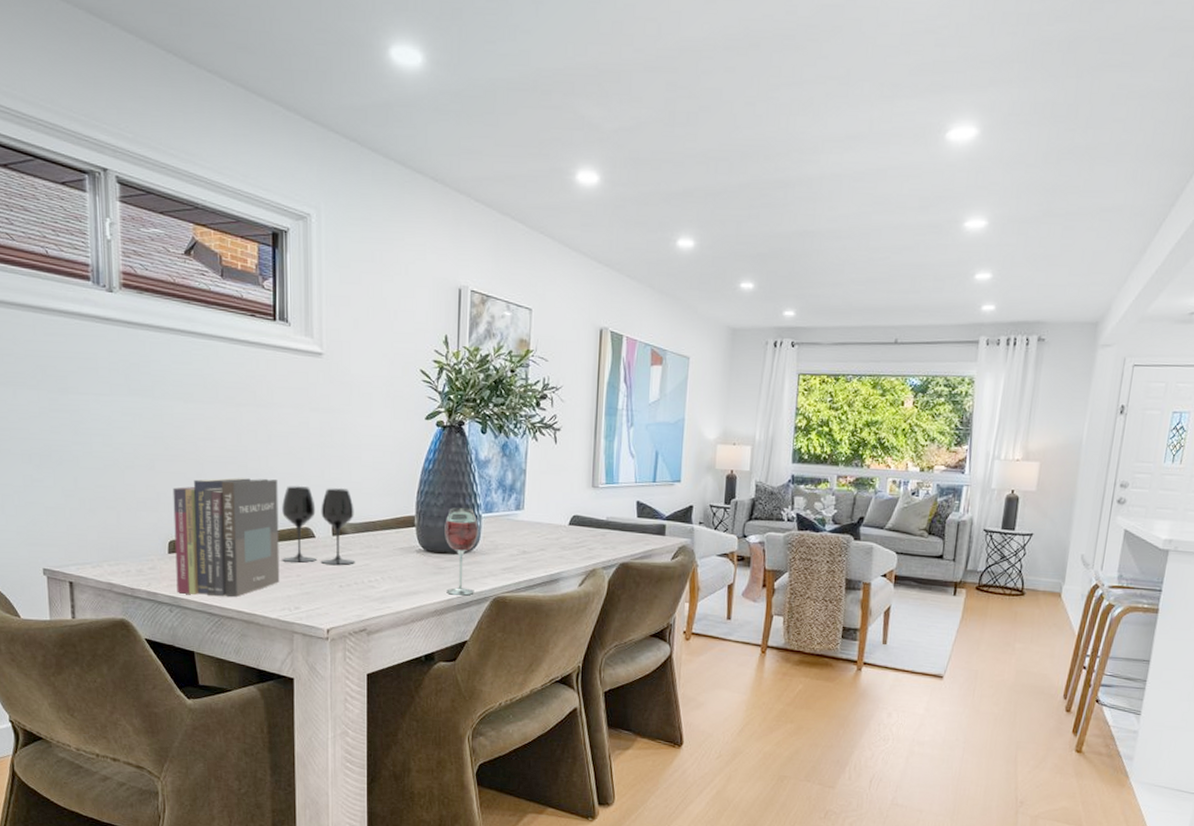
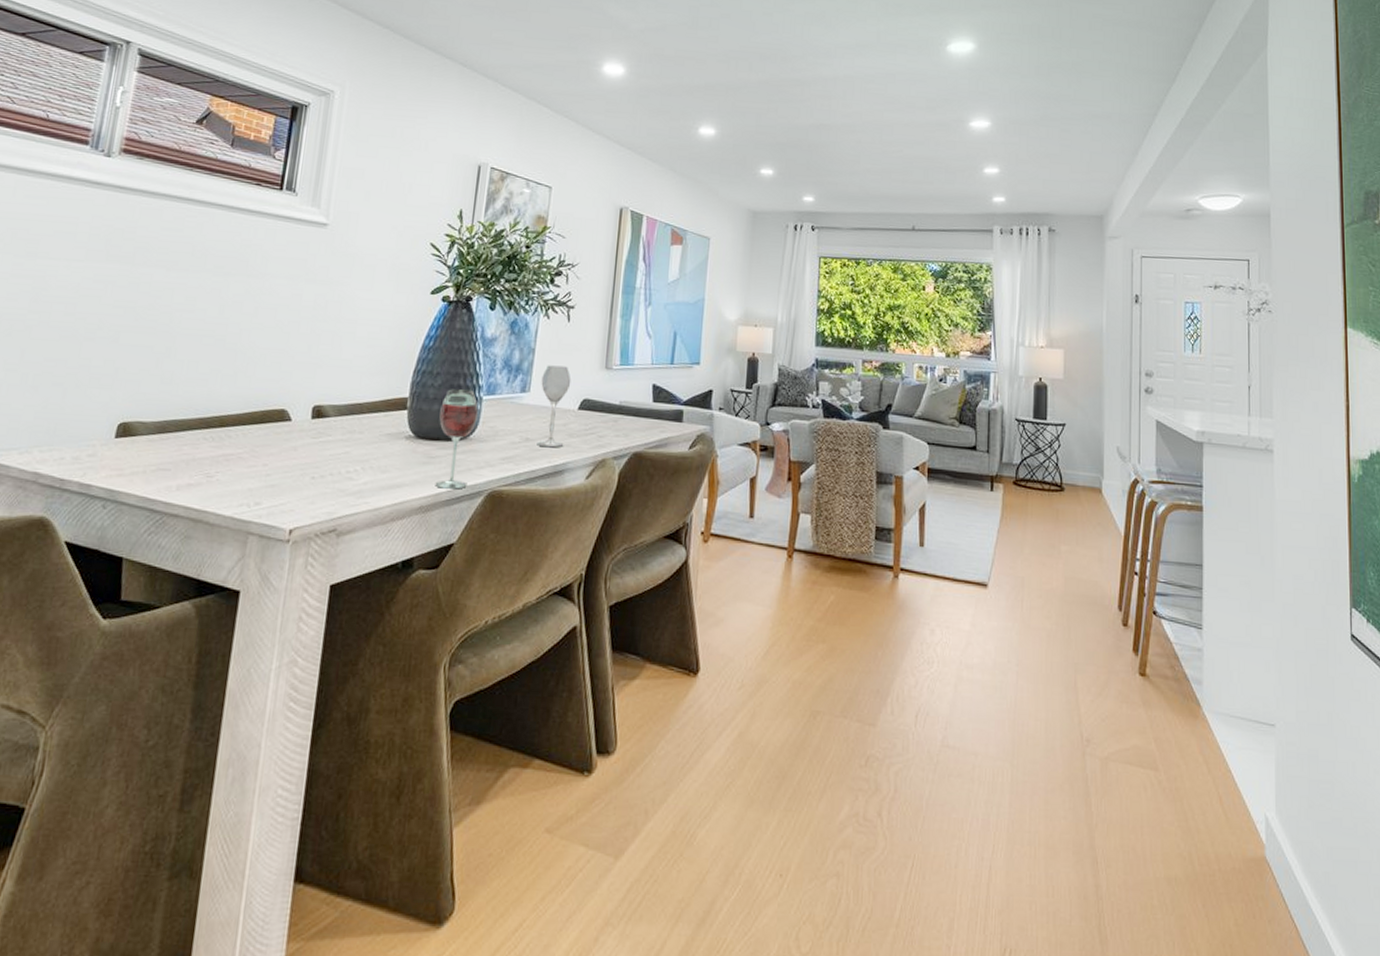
books: present [173,477,280,597] -> none [116,352,258,490]
wine glass: present [282,486,355,565] -> none [248,362,341,453]
wineglass: none [533,485,561,560] -> present [537,365,572,448]

